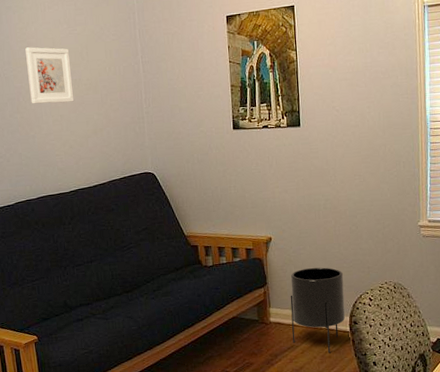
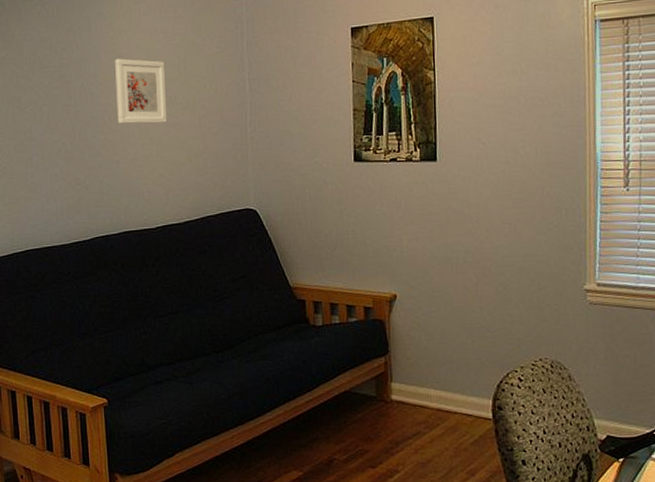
planter: present [290,267,346,353] -> none [417,335,488,445]

